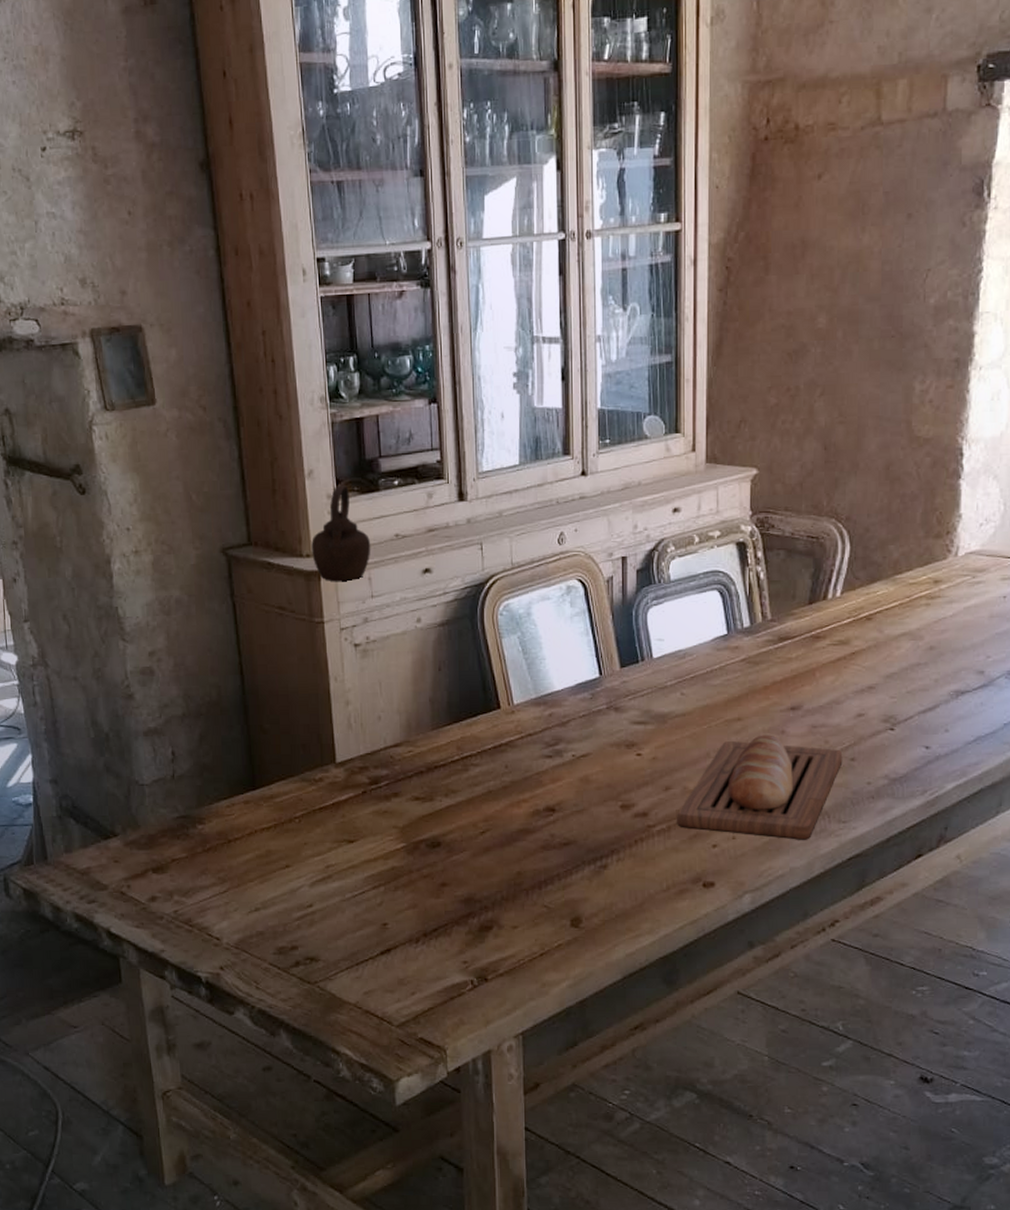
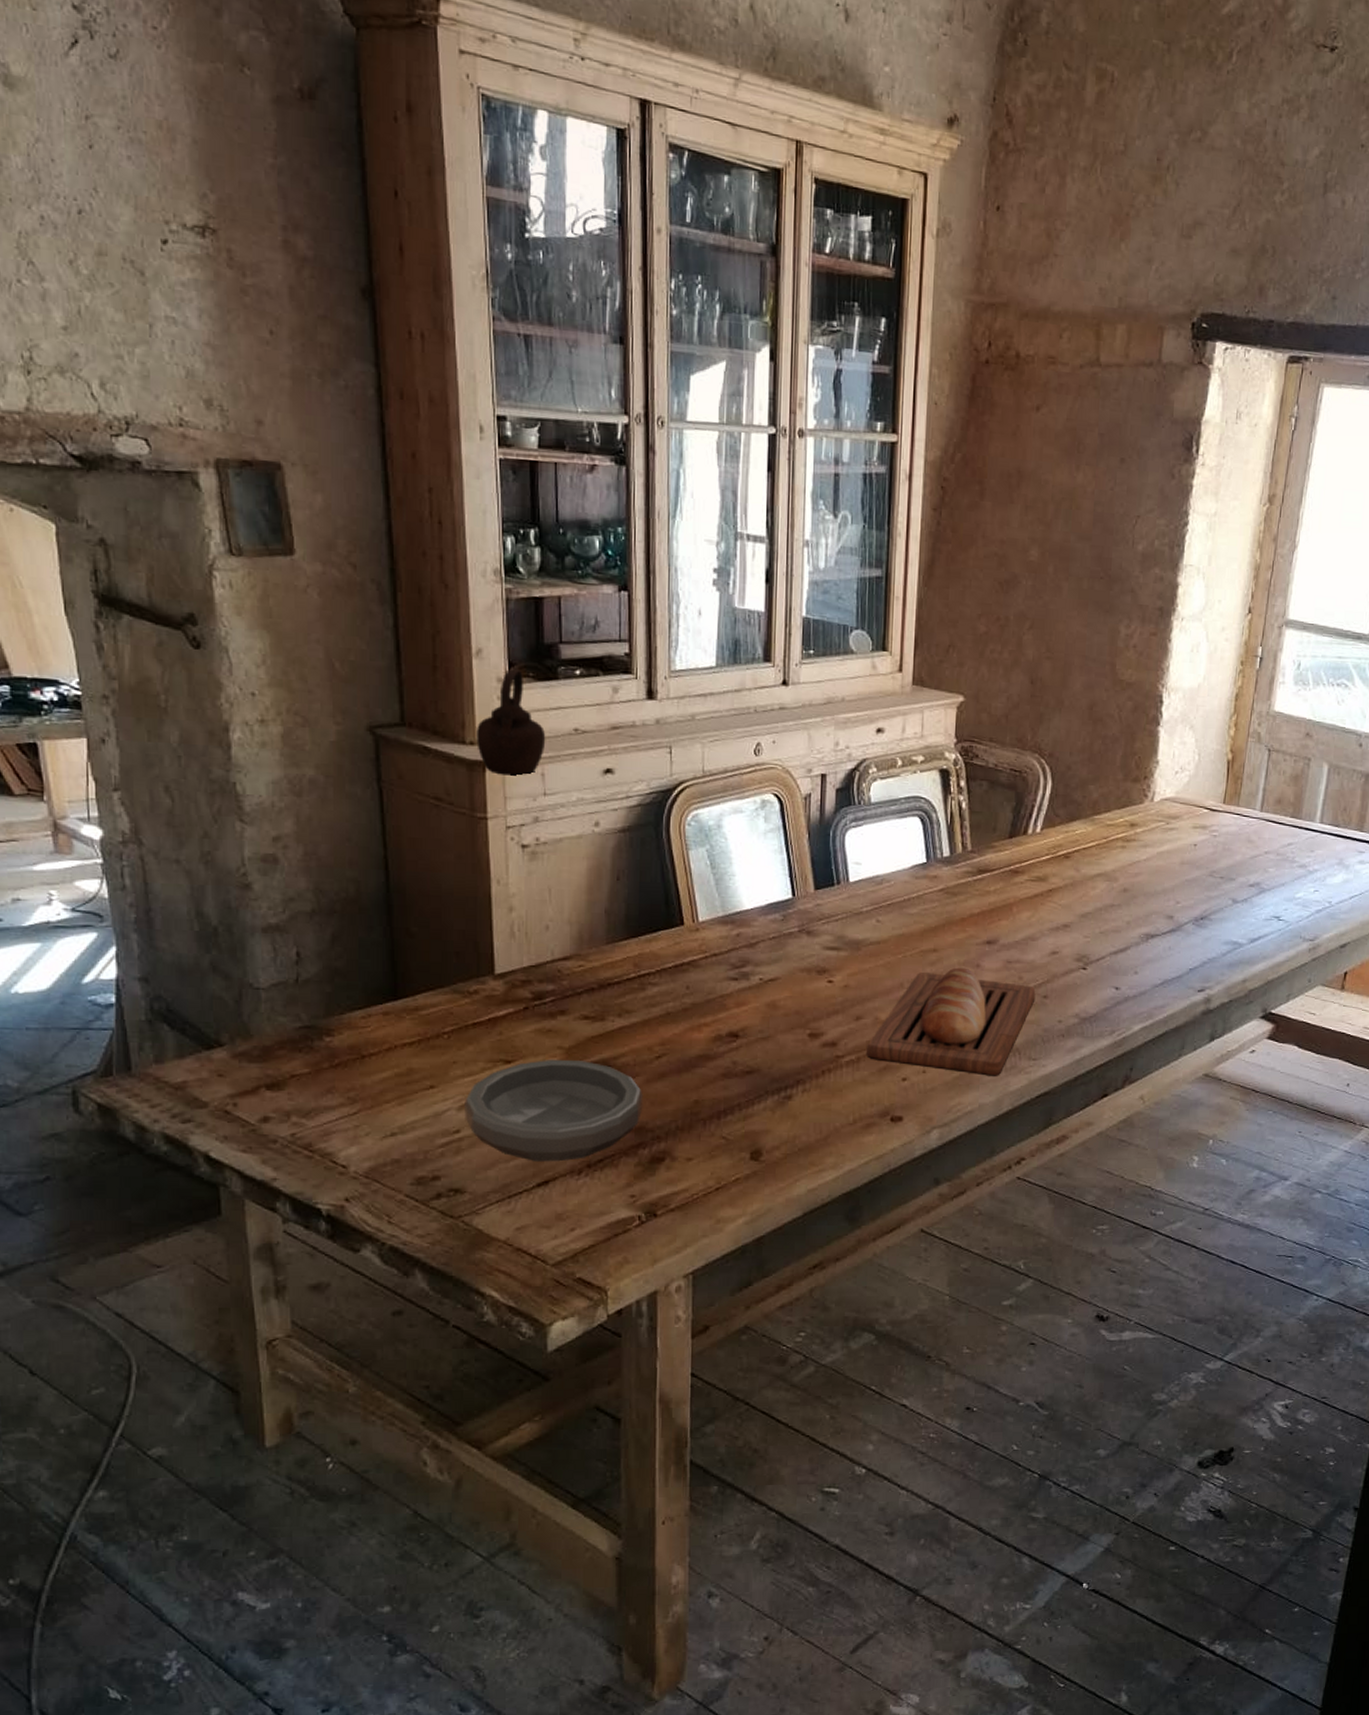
bowl: none [315,837,471,932] -> present [464,1059,644,1162]

